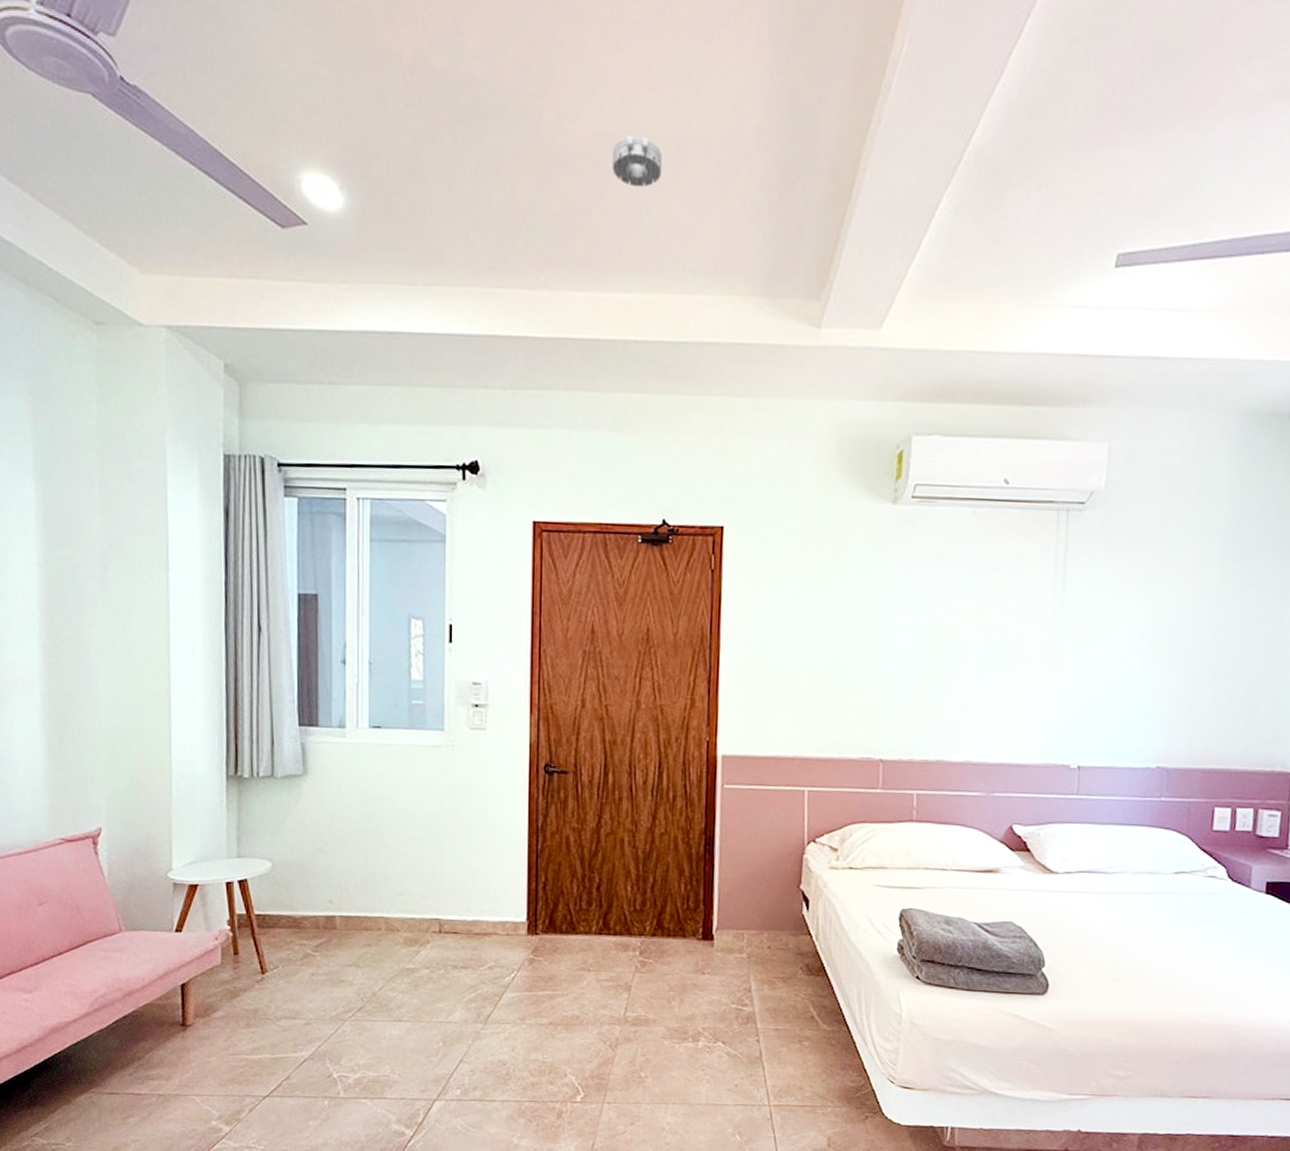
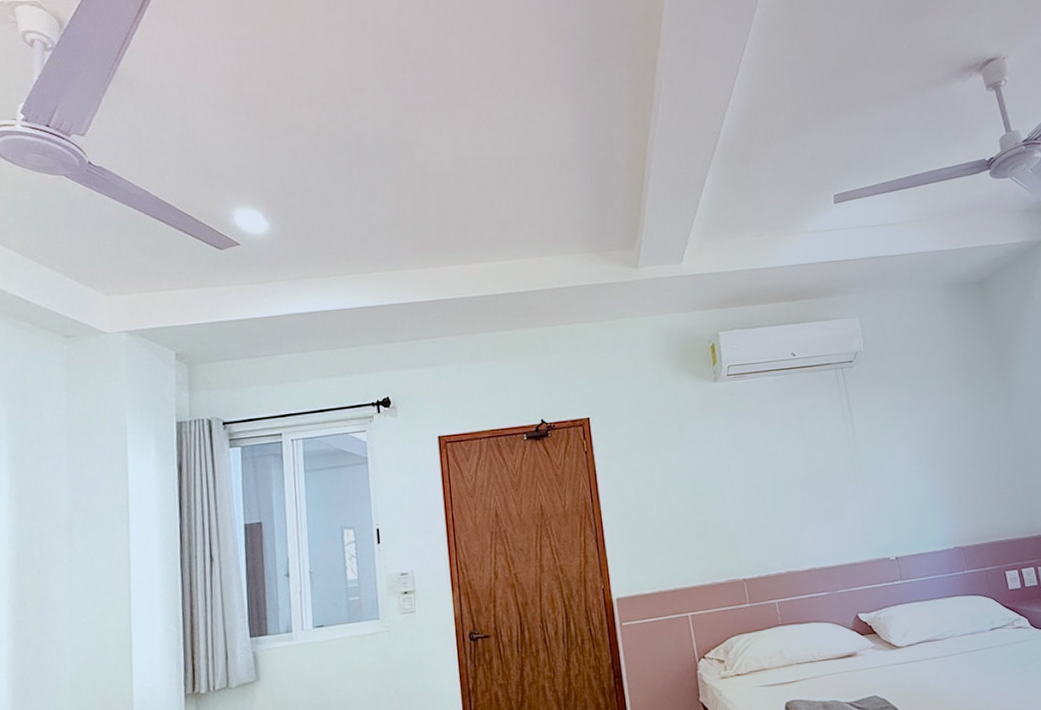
smoke detector: present [612,135,662,188] -> none [469,158,506,192]

